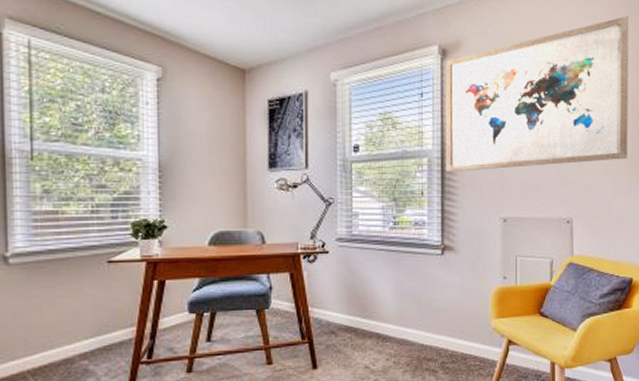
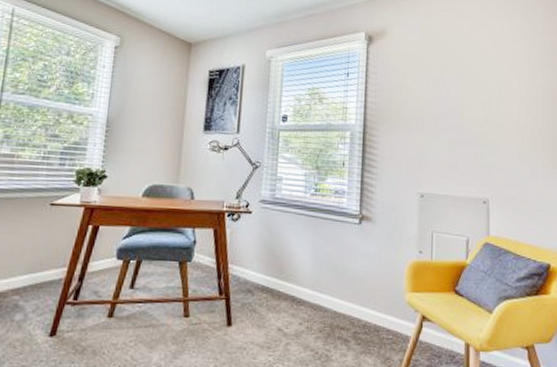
wall art: present [445,16,629,172] -> none [366,16,544,147]

